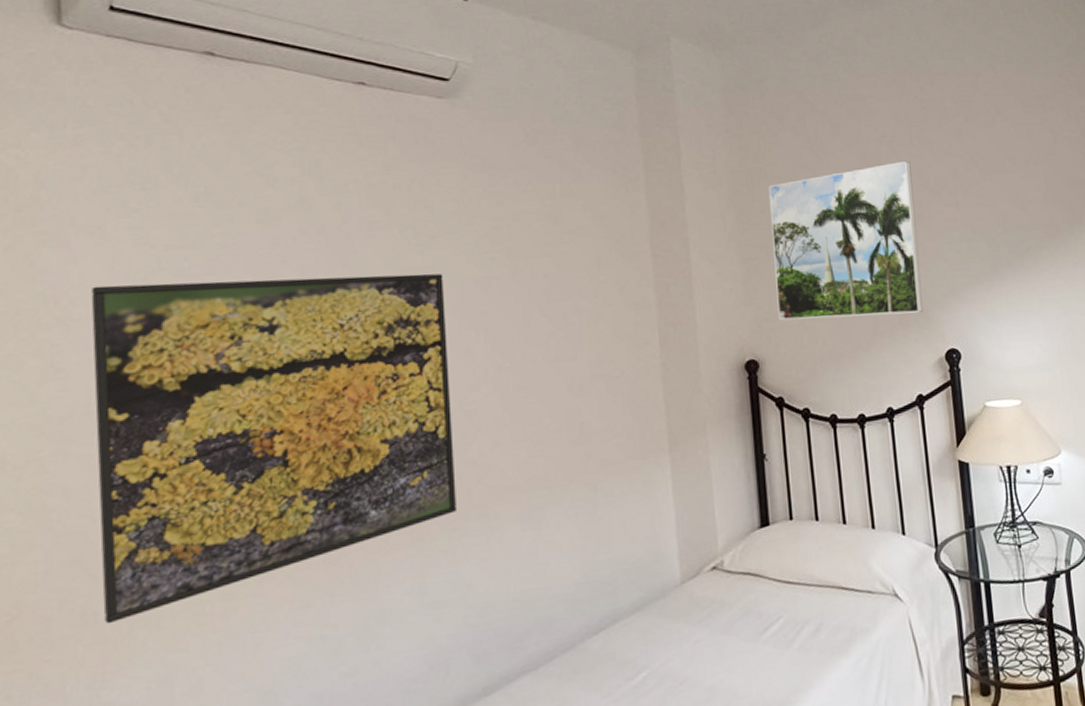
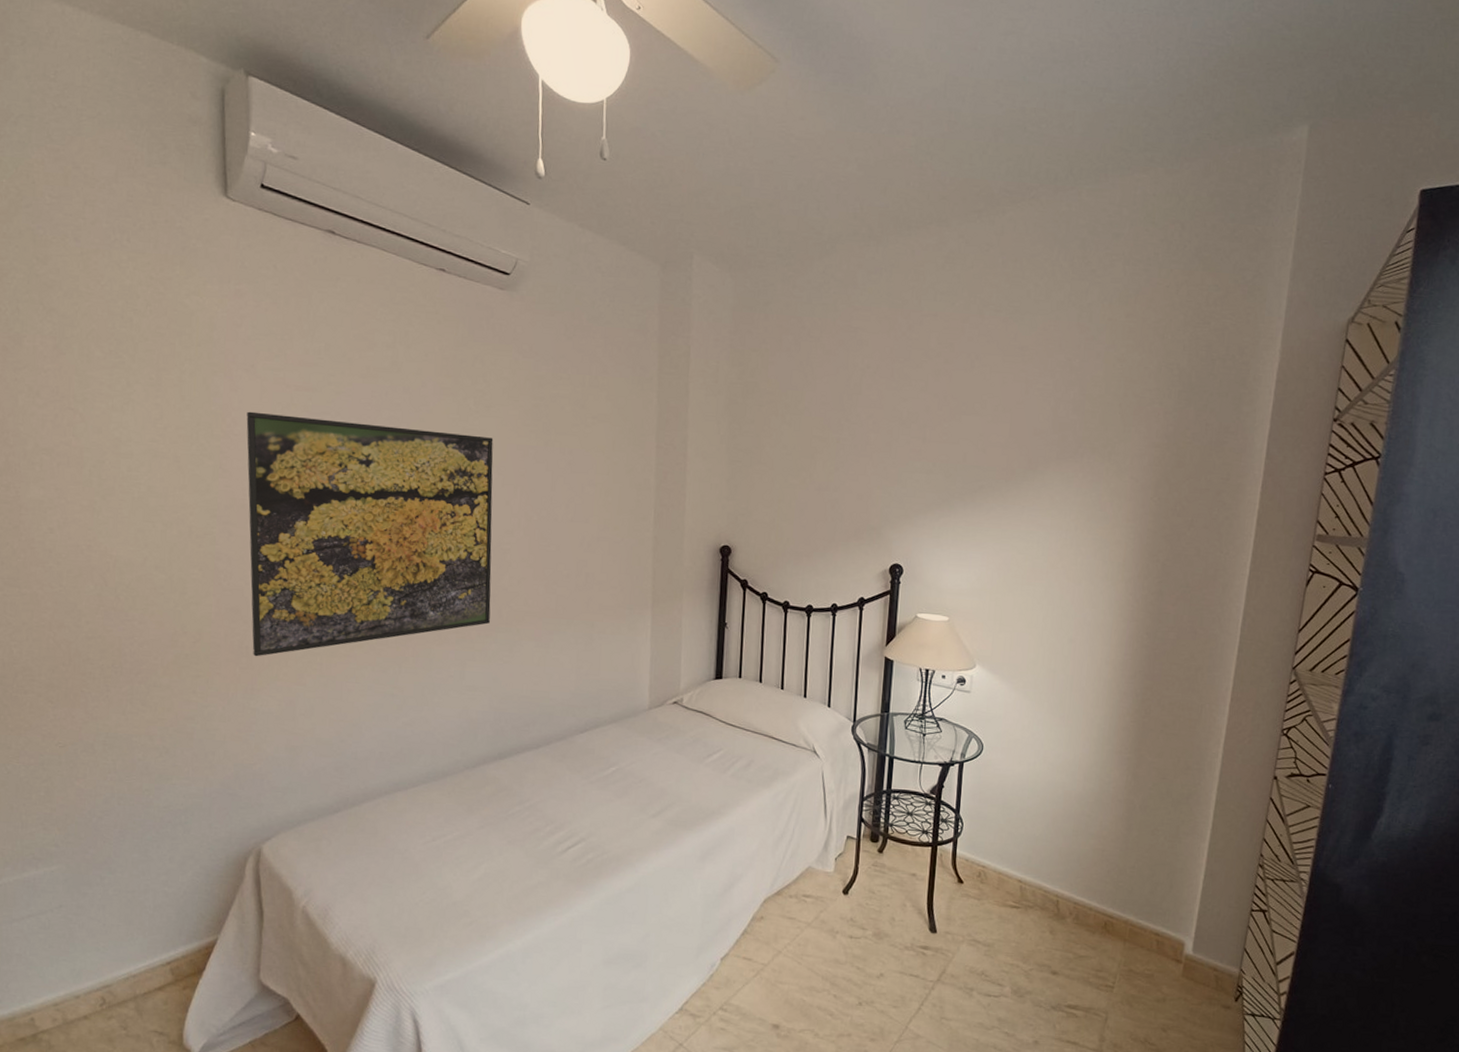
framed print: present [768,160,923,321] -> none [753,392,888,528]

